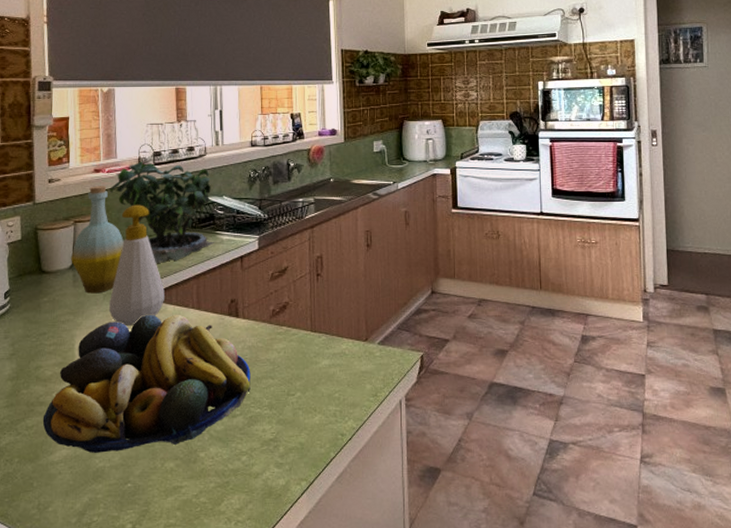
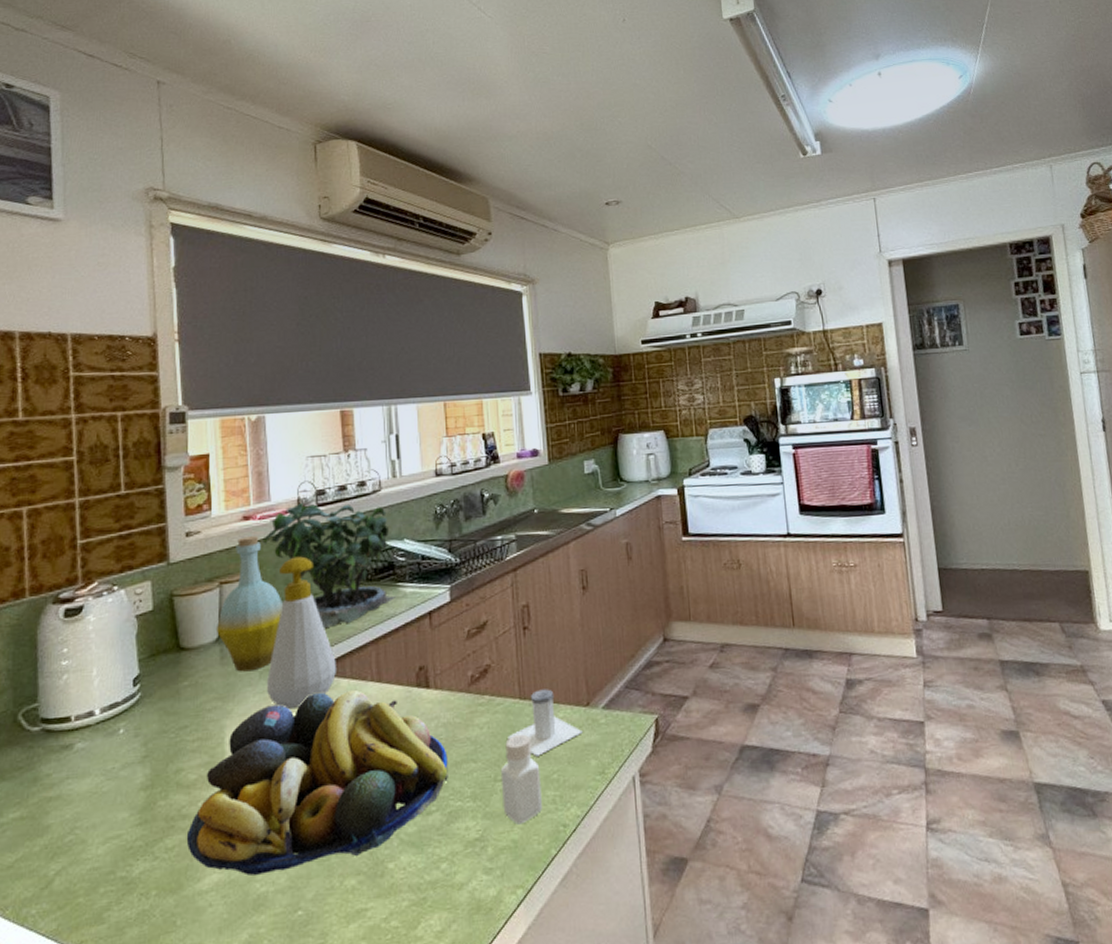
pepper shaker: none [292,360,325,431] -> present [500,734,542,825]
salt shaker: none [300,325,361,378] -> present [508,689,583,756]

